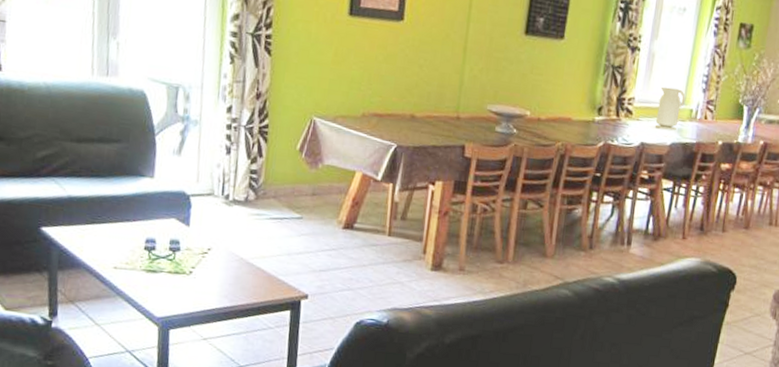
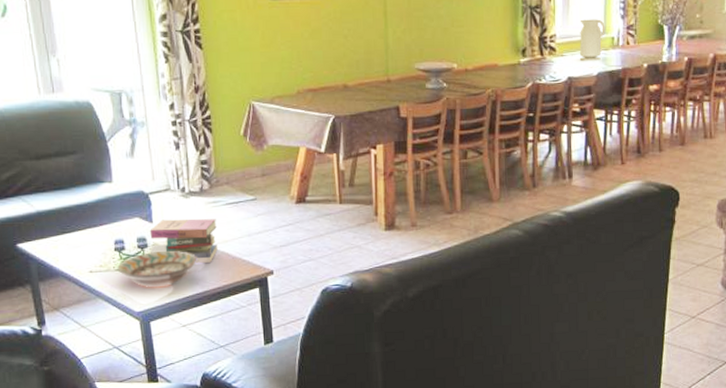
decorative bowl: none [144,256,231,295] -> present [117,250,197,288]
books: none [182,224,257,278] -> present [149,219,218,264]

